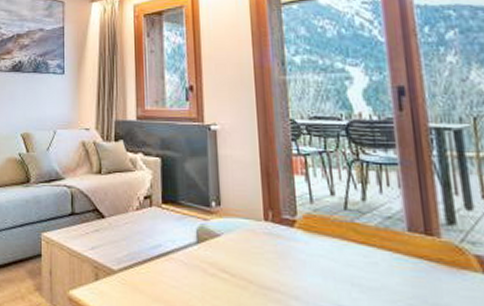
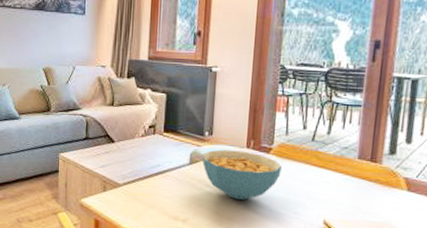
cereal bowl: none [211,223,314,289] -> present [202,149,283,200]

